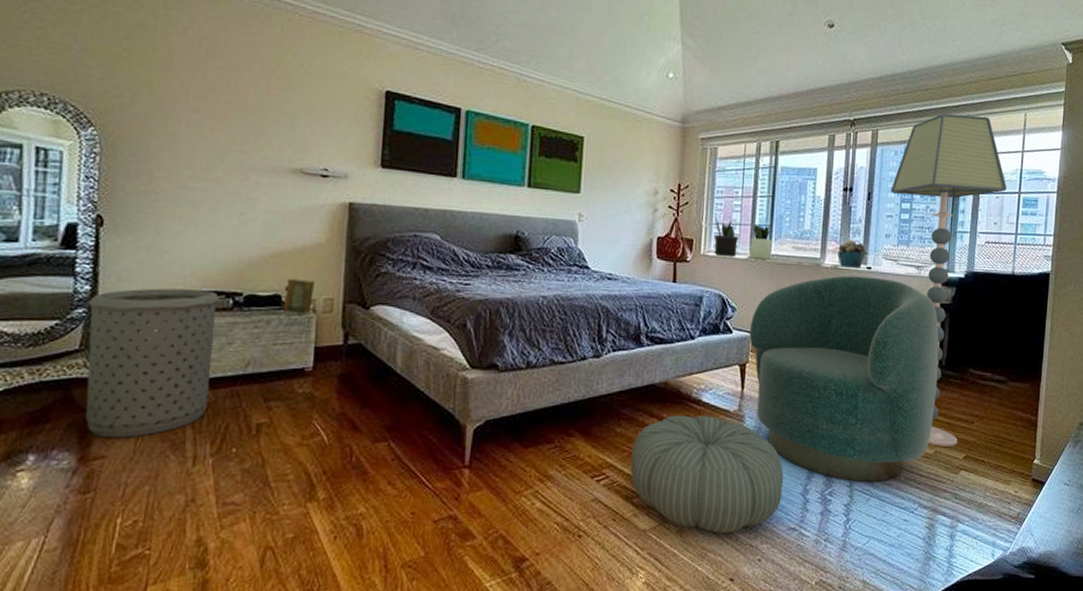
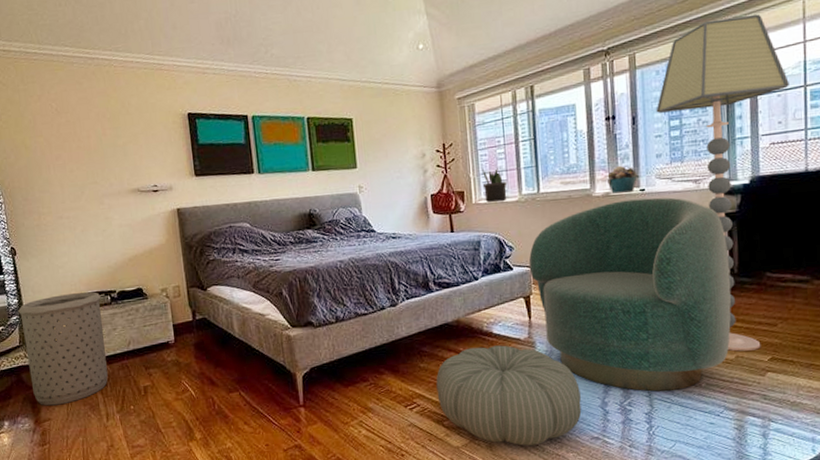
hardback book: present [282,278,314,314] -> none [143,273,165,301]
planter: present [748,224,772,261] -> none [518,166,542,201]

